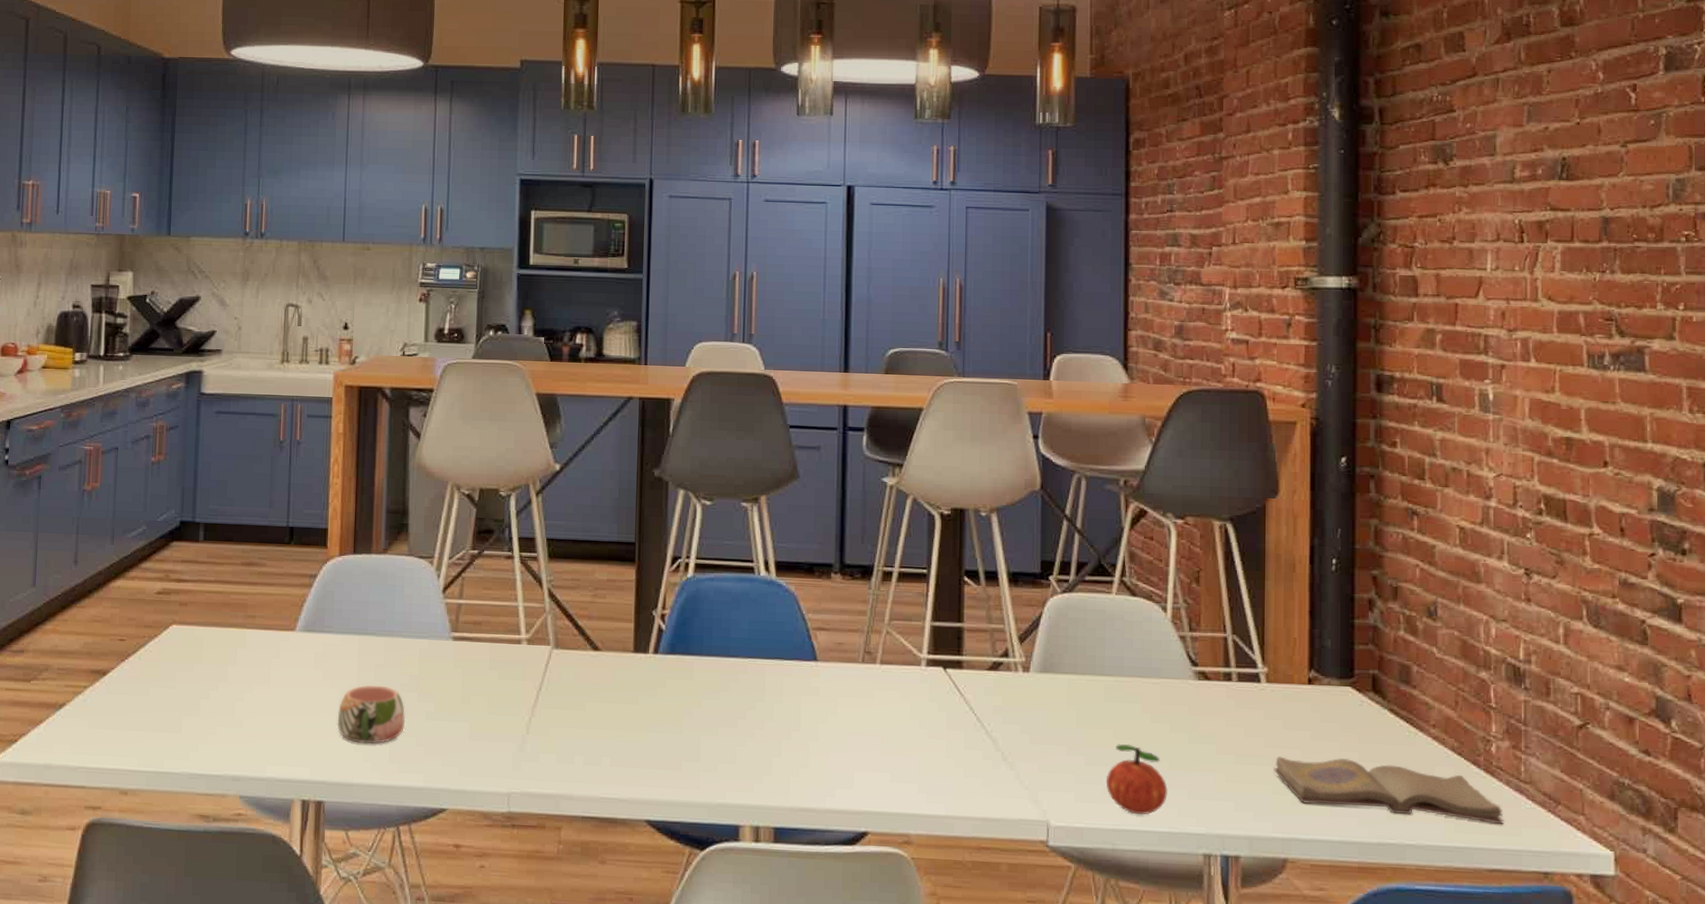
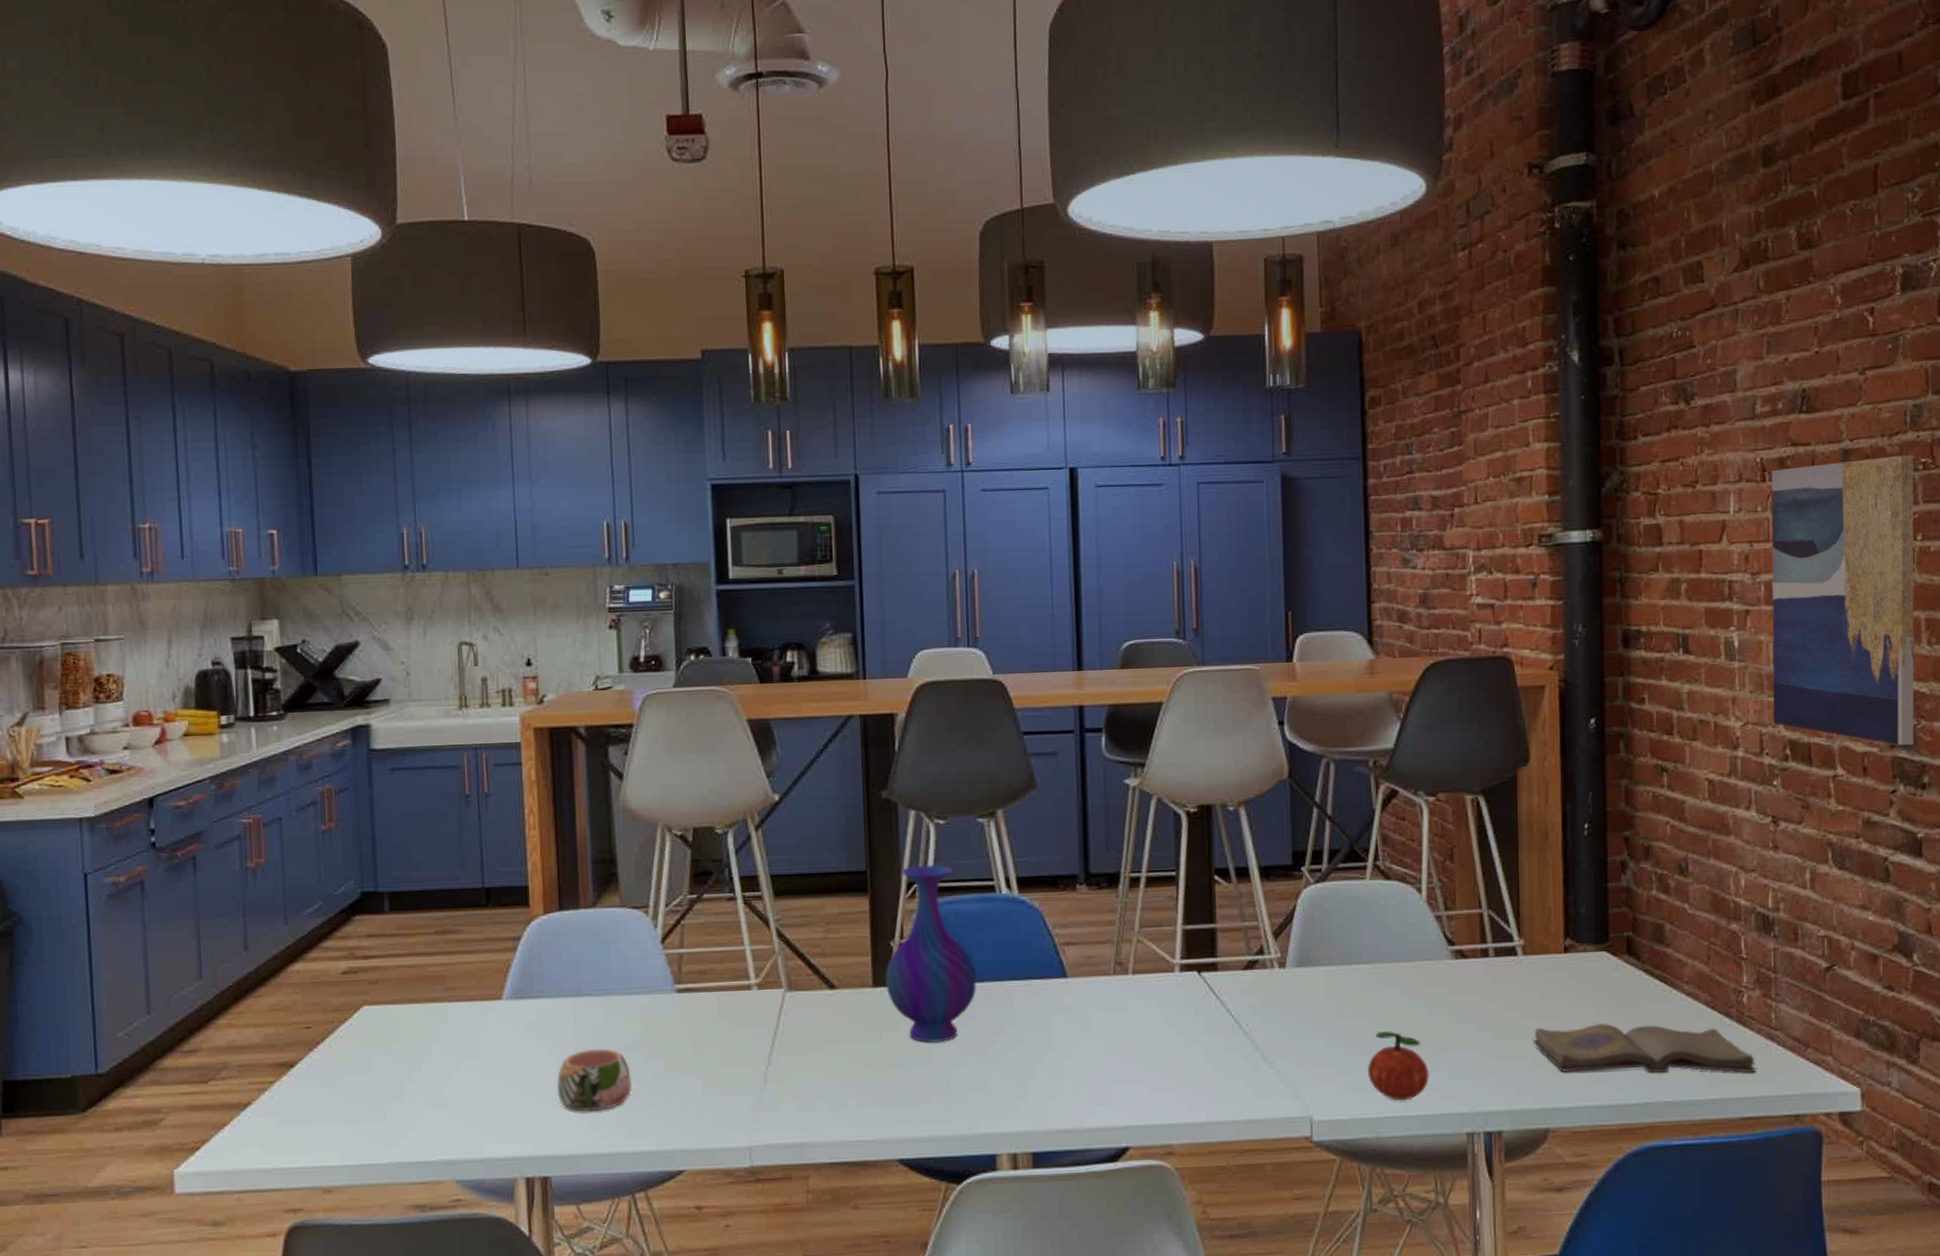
vase: none [645,541,732,712] -> present [884,864,977,1043]
wall art: none [1528,226,1676,511] -> present [1771,454,1914,746]

